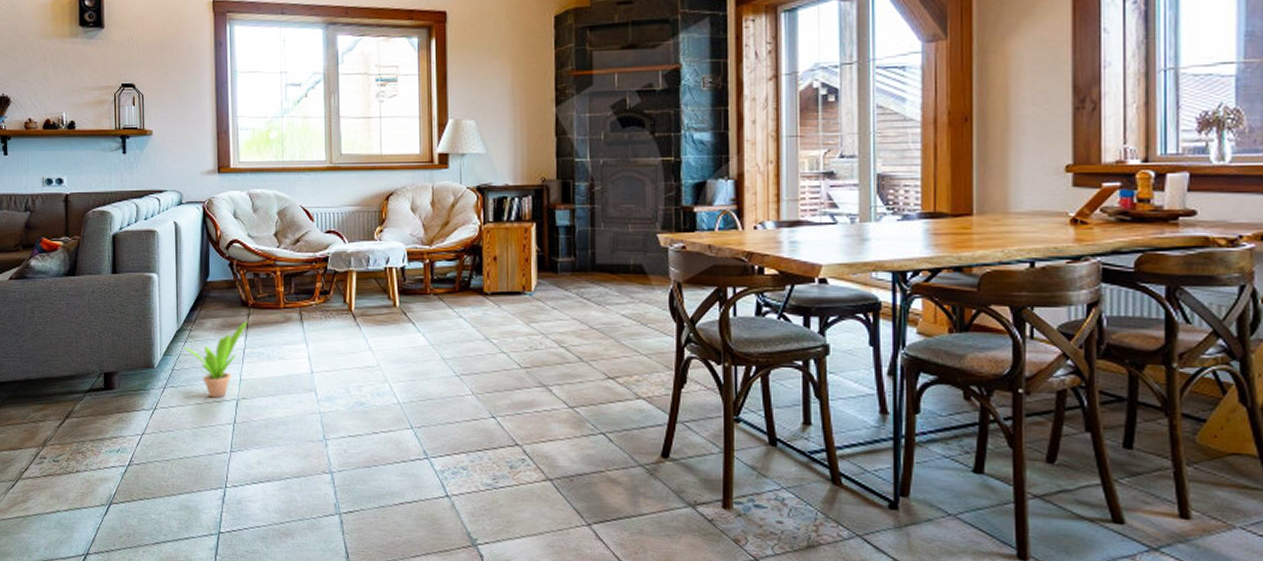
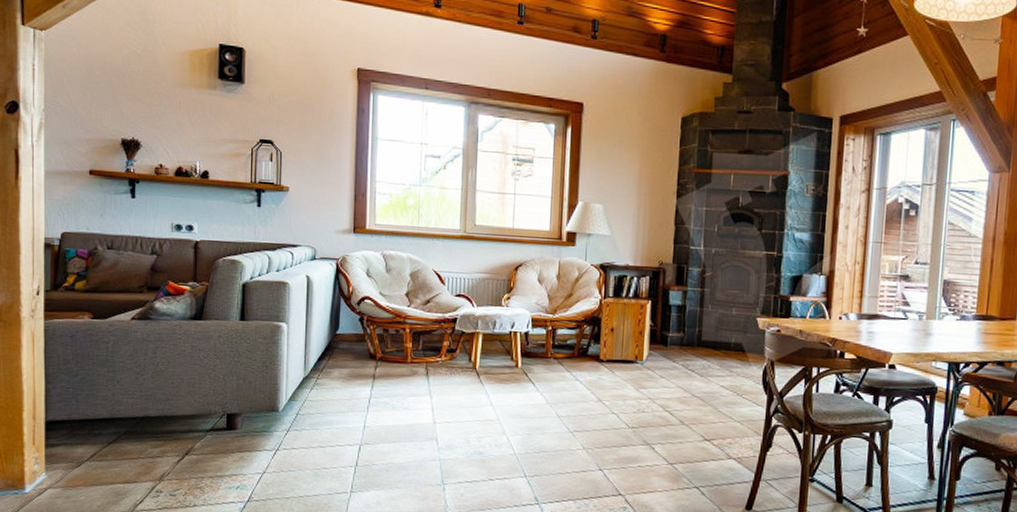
potted plant: present [183,321,248,398] -> none [309,372,375,442]

